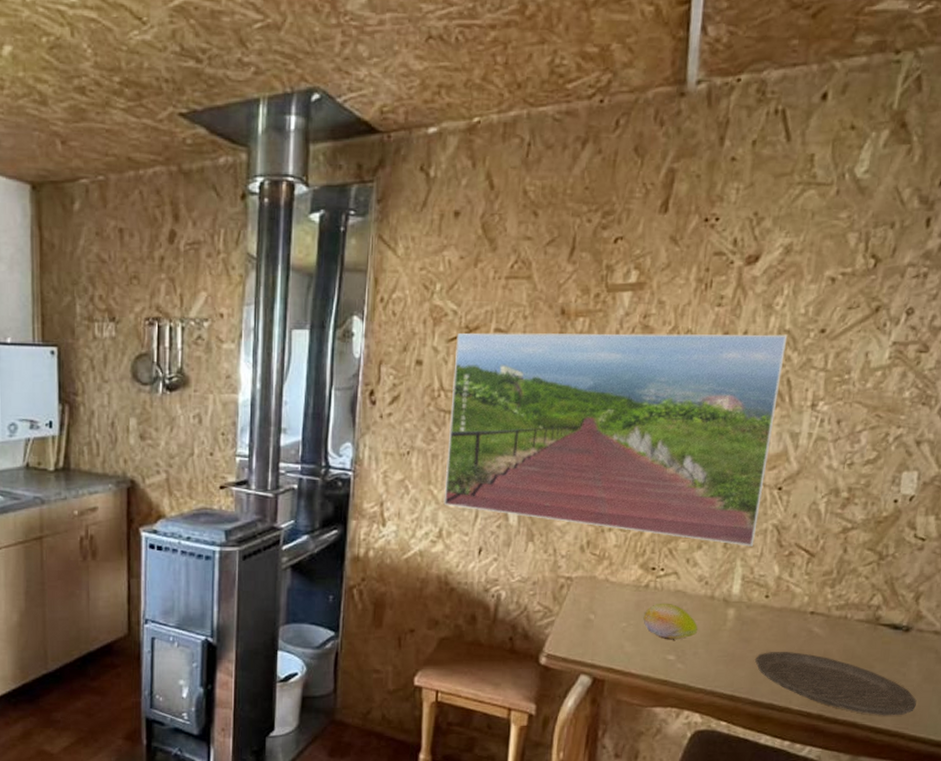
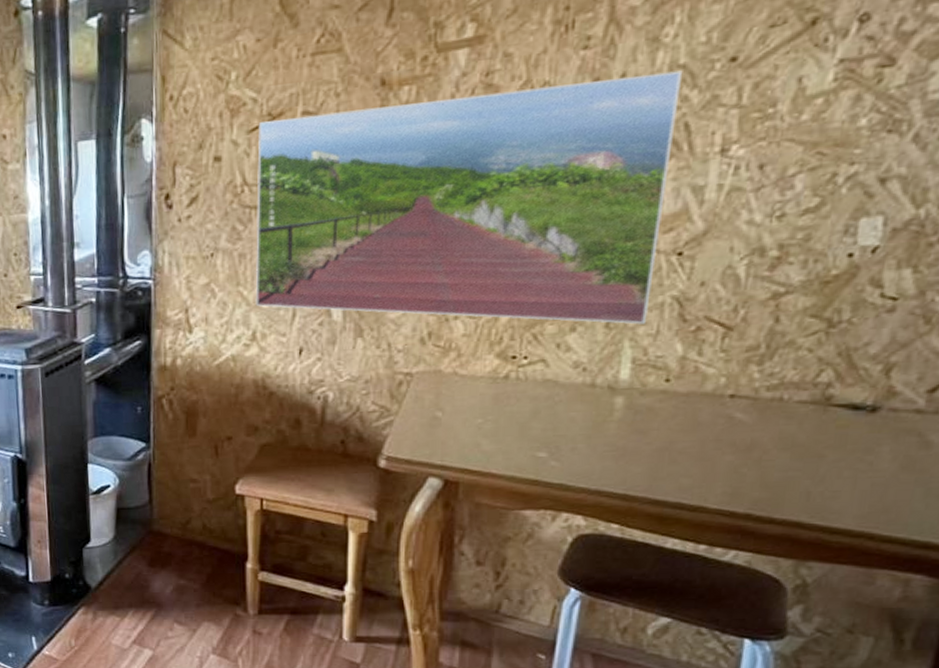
fruit: present [643,603,698,639] -> none [503,394,576,434]
plate: present [755,652,917,716] -> none [655,442,891,514]

